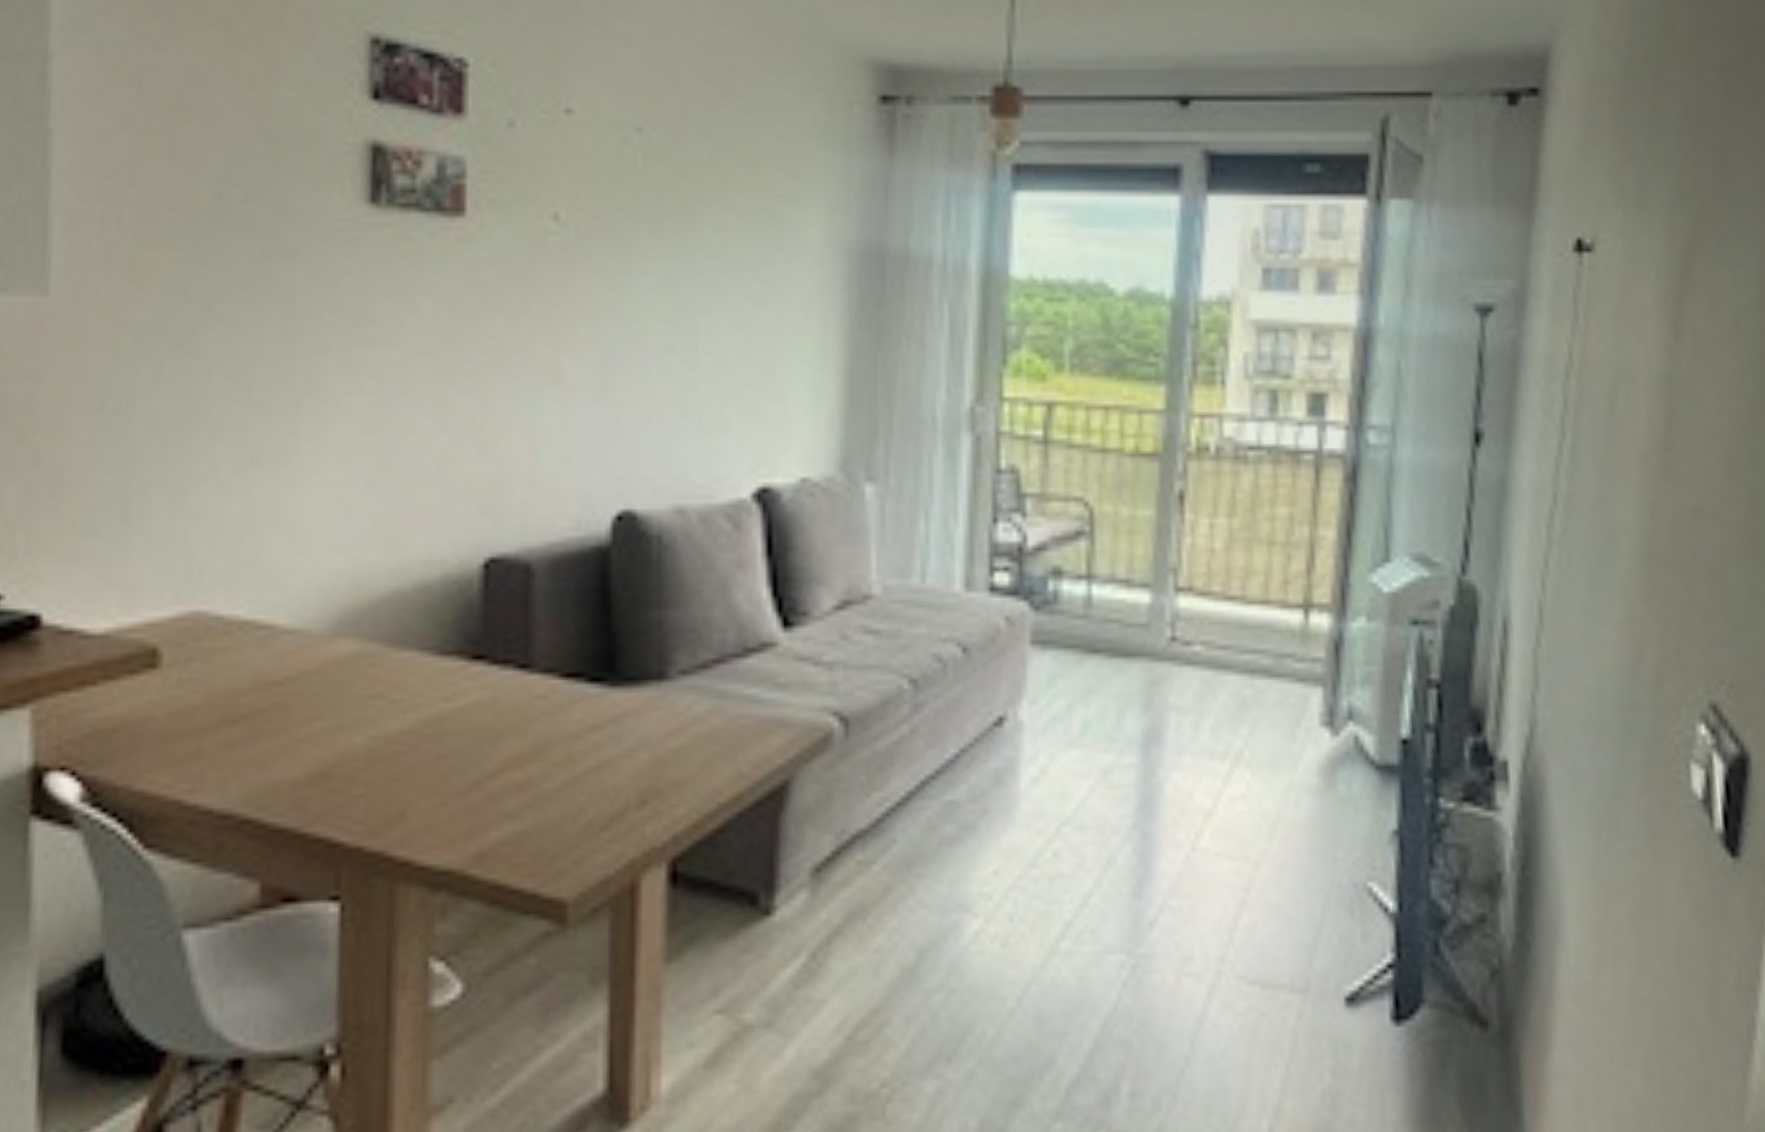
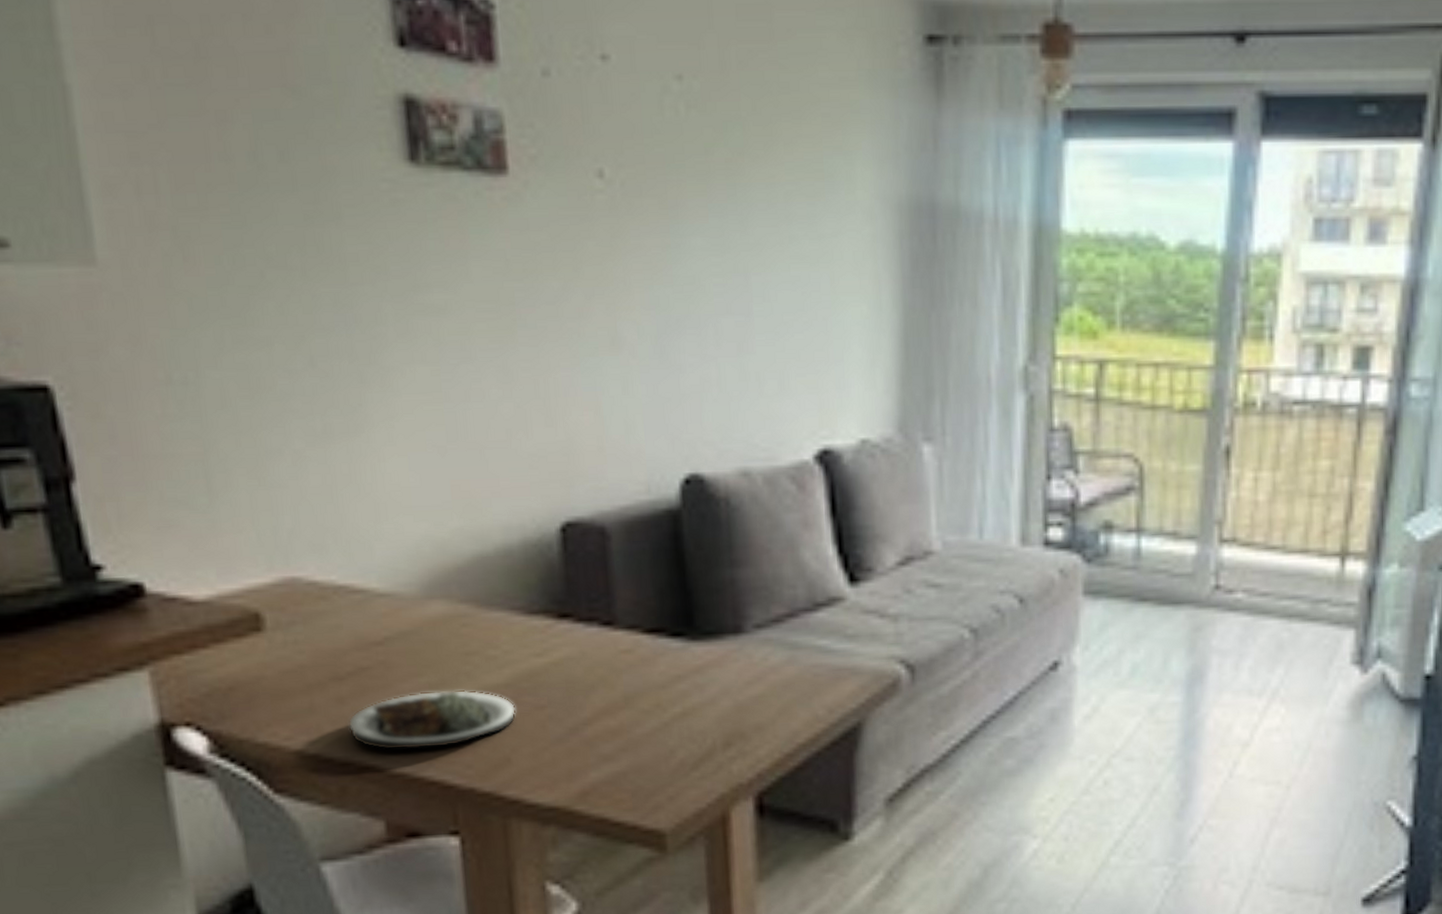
plate: none [234,735,417,803] -> present [348,689,517,751]

